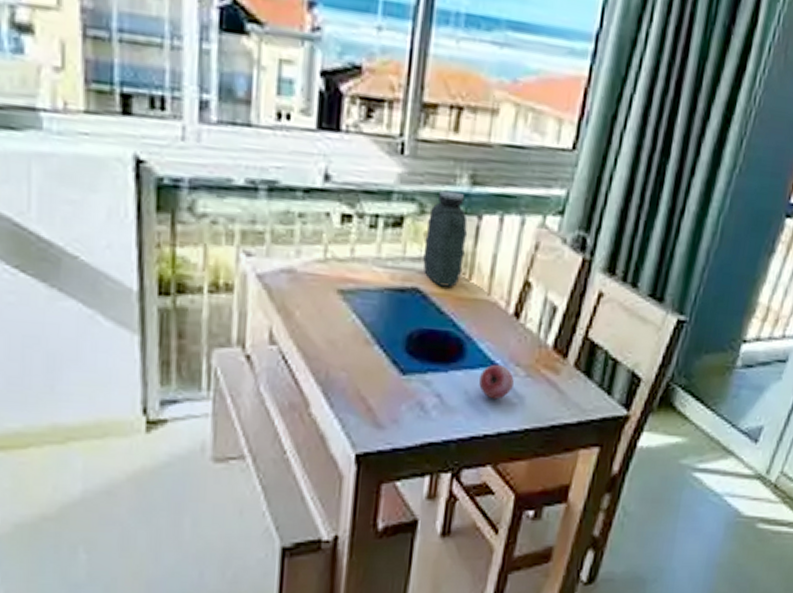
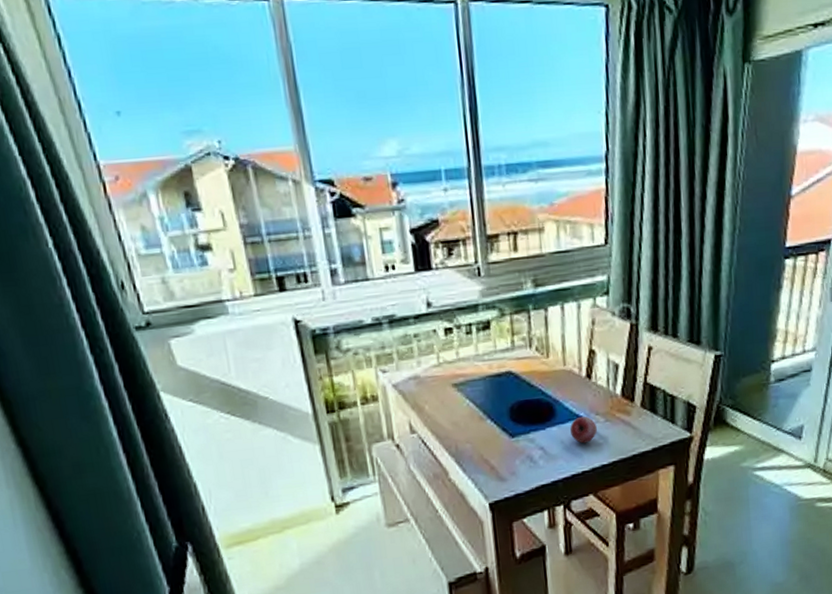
water jug: present [423,190,468,287] -> none [507,294,541,367]

